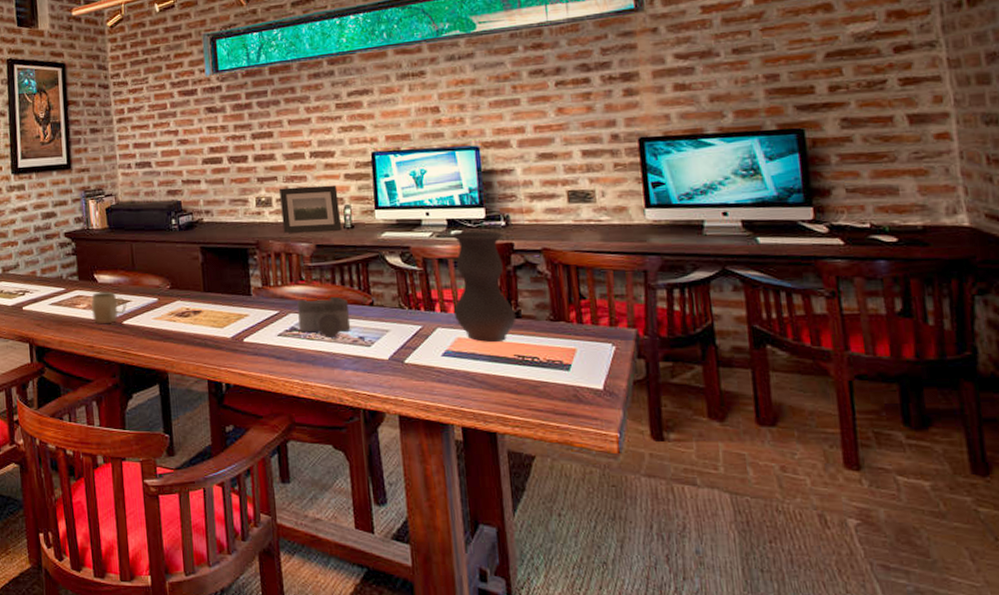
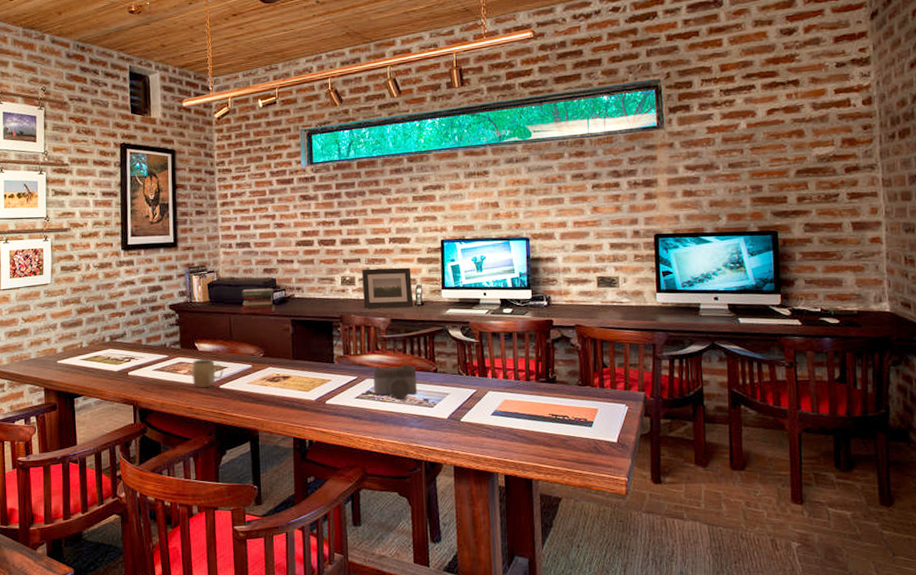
books: none [143,212,182,242] -> present [240,288,275,314]
vase: present [450,230,516,342] -> none [502,309,552,403]

